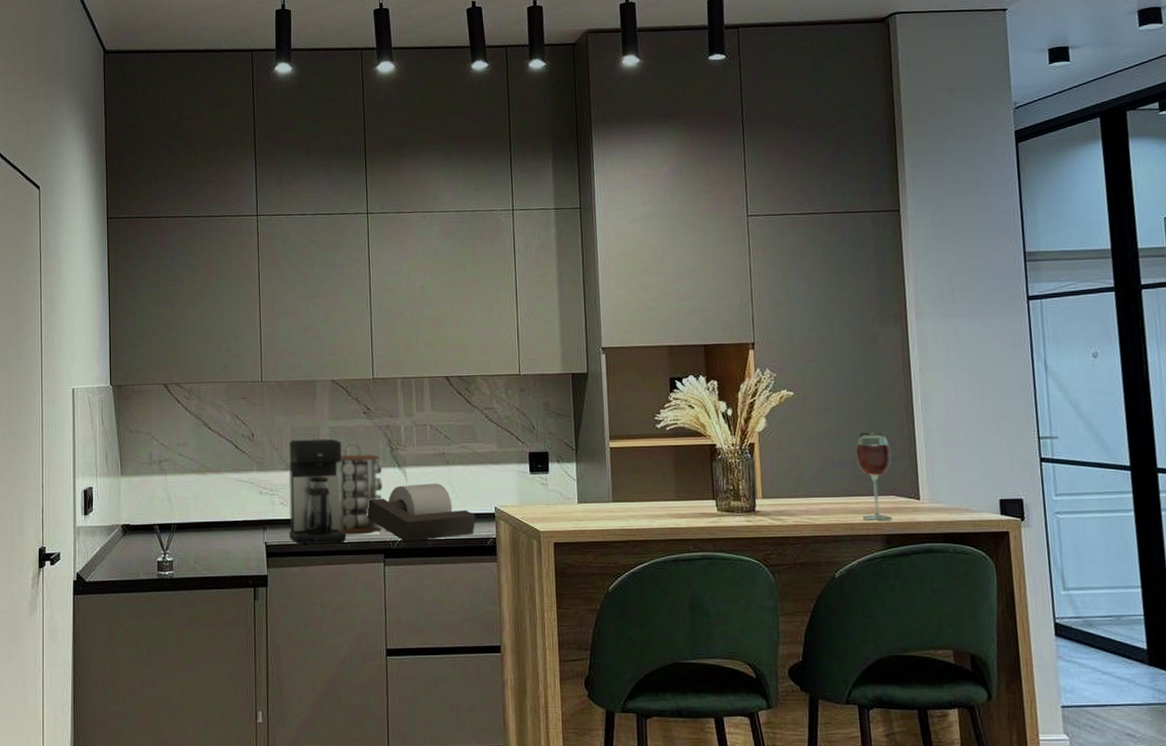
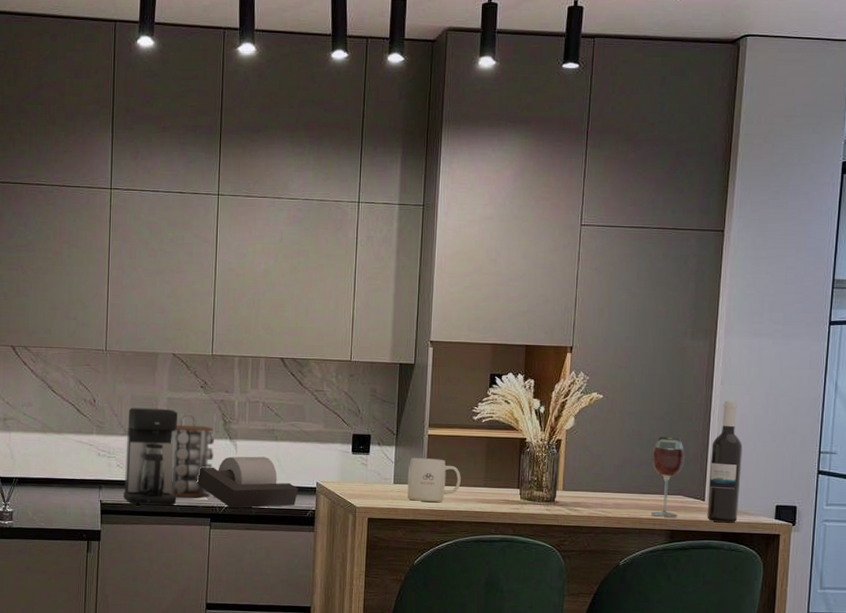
mug: none [592,472,651,521] -> present [407,457,461,502]
wine bottle: none [919,388,959,523] -> present [707,401,743,523]

